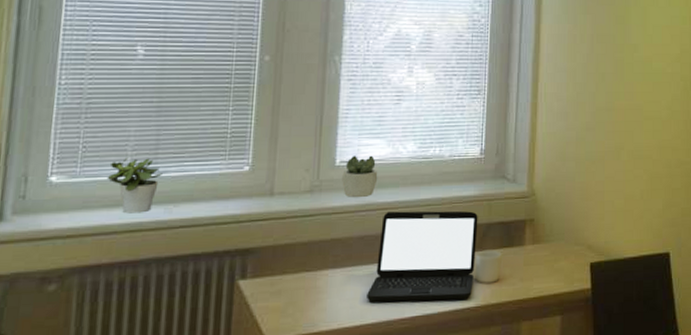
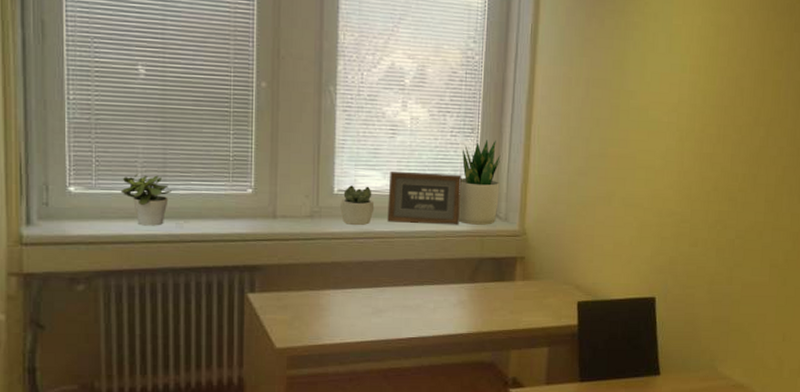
laptop: present [367,211,478,304] -> none [366,241,471,327]
picture frame: none [391,137,469,192] -> present [387,171,462,225]
planter: none [465,100,509,189] -> present [458,140,502,225]
mug: present [474,250,502,283] -> none [466,282,493,313]

